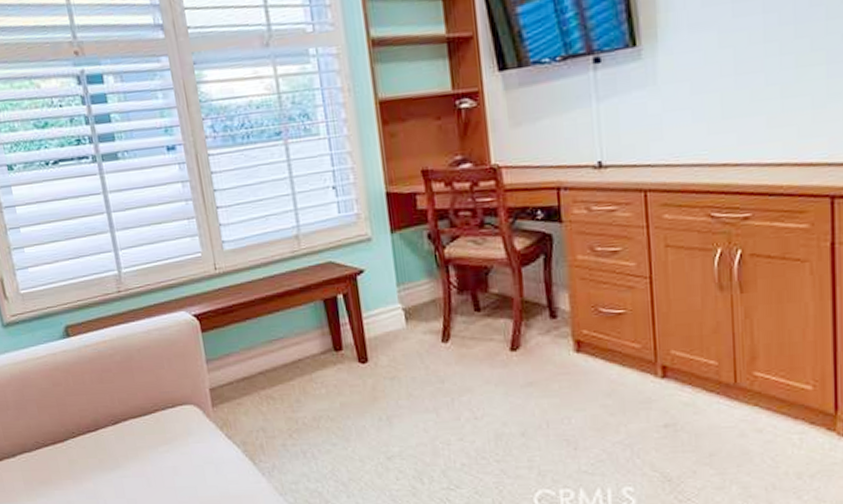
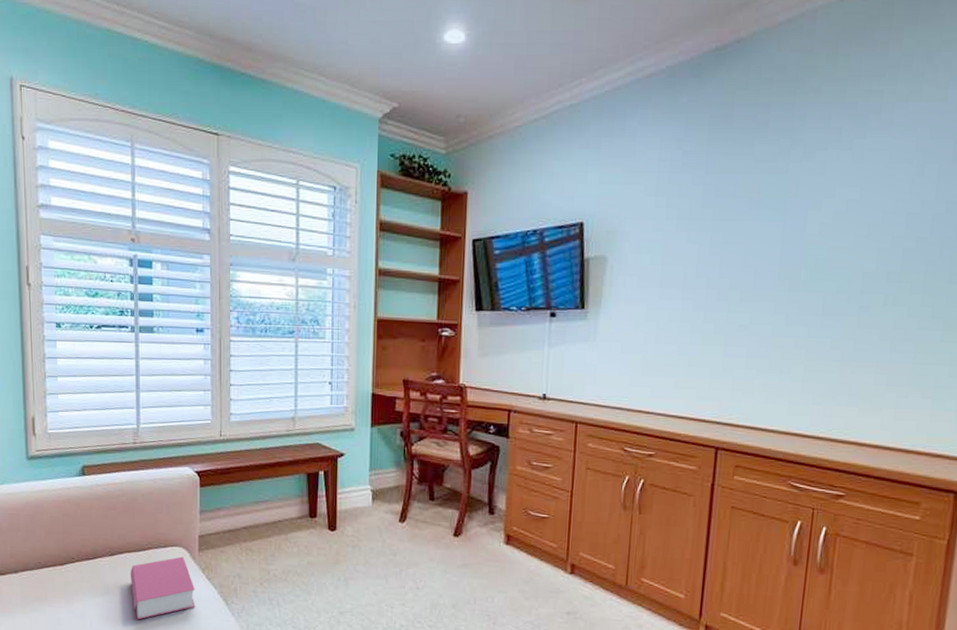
book: none [139,415,219,494] -> present [130,556,196,620]

